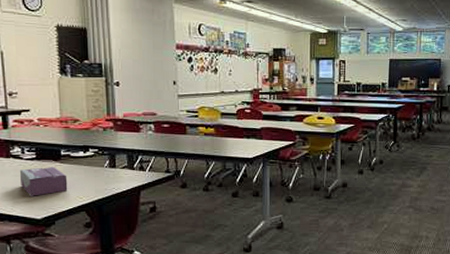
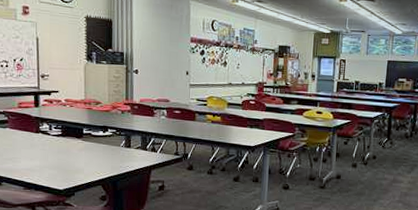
tissue box: present [19,166,68,196] -> none [46,143,88,169]

